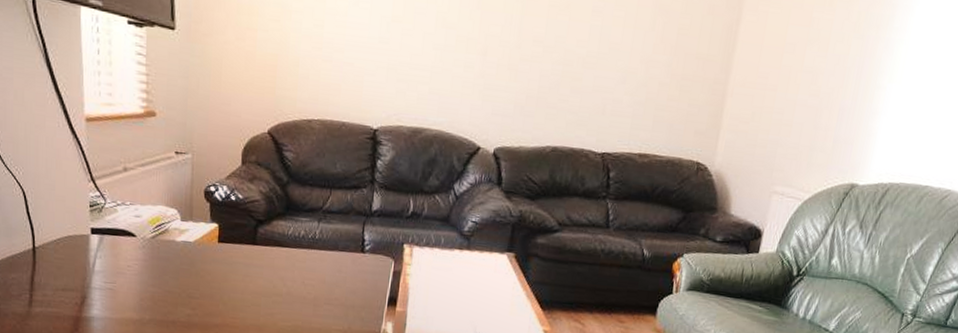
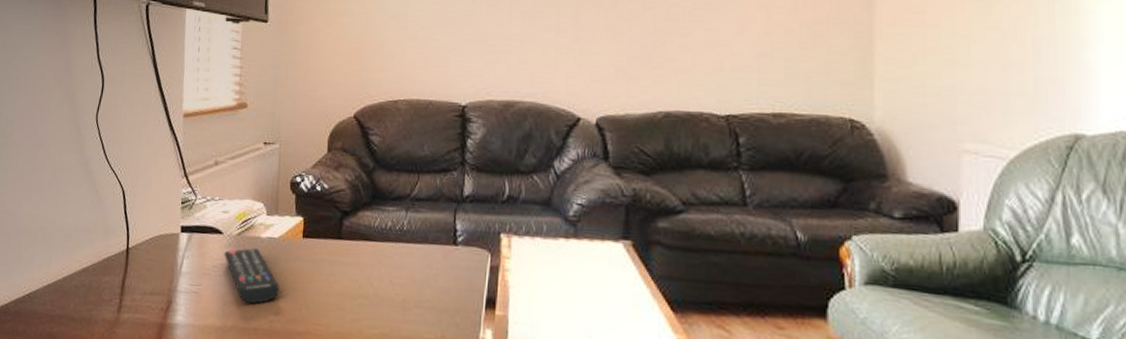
remote control: none [138,250,196,300] -> present [224,248,279,304]

